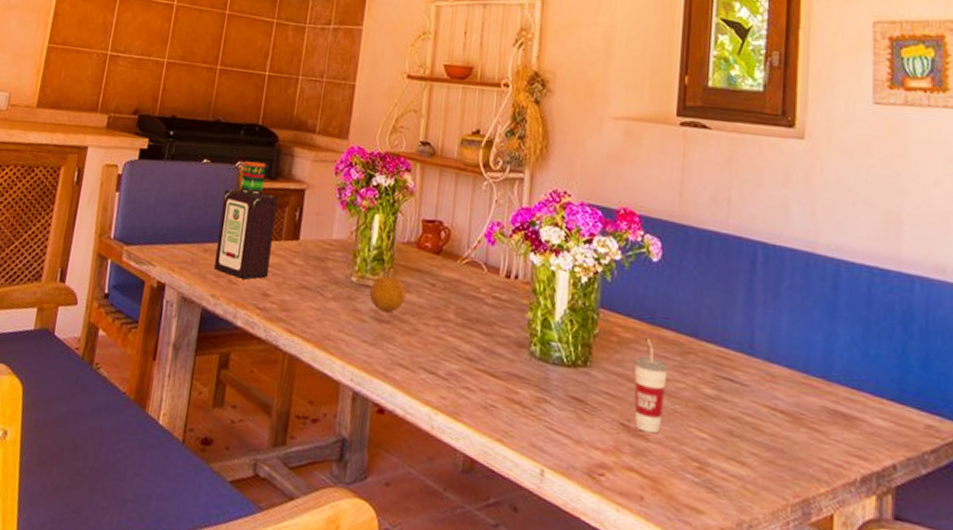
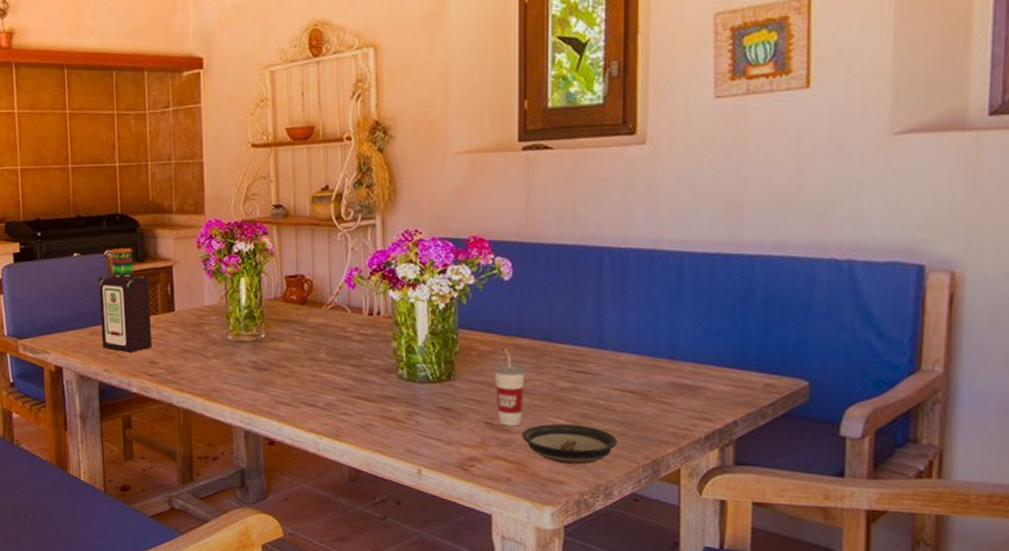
fruit: present [370,275,406,313] -> none [247,329,279,361]
saucer: none [659,435,765,493] -> present [522,423,617,465]

